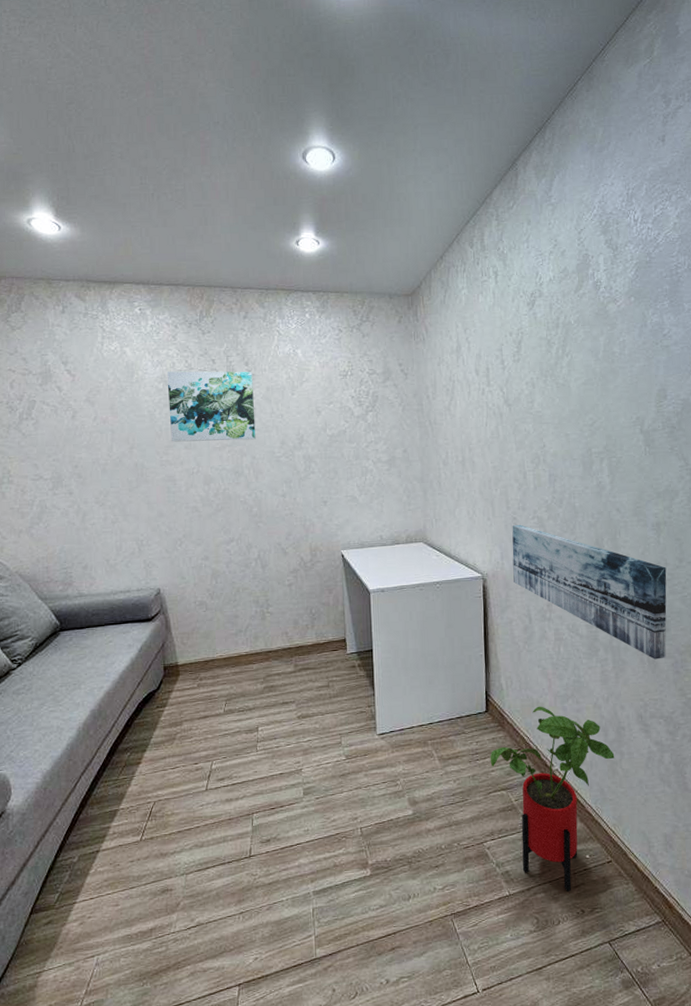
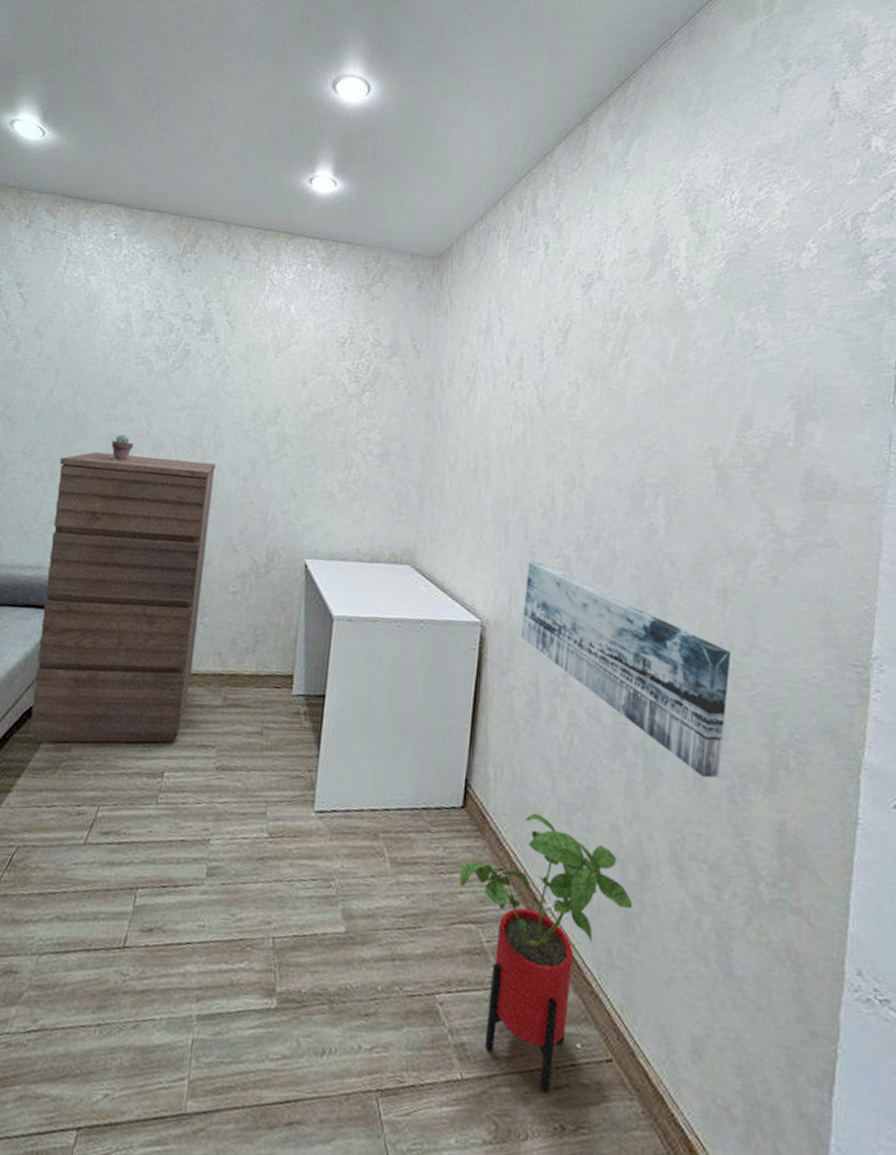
dresser: none [129,487,267,723] -> present [29,452,216,743]
wall art: present [167,371,256,442] -> none [123,310,233,405]
potted succulent: none [170,475,188,498] -> present [111,434,134,462]

